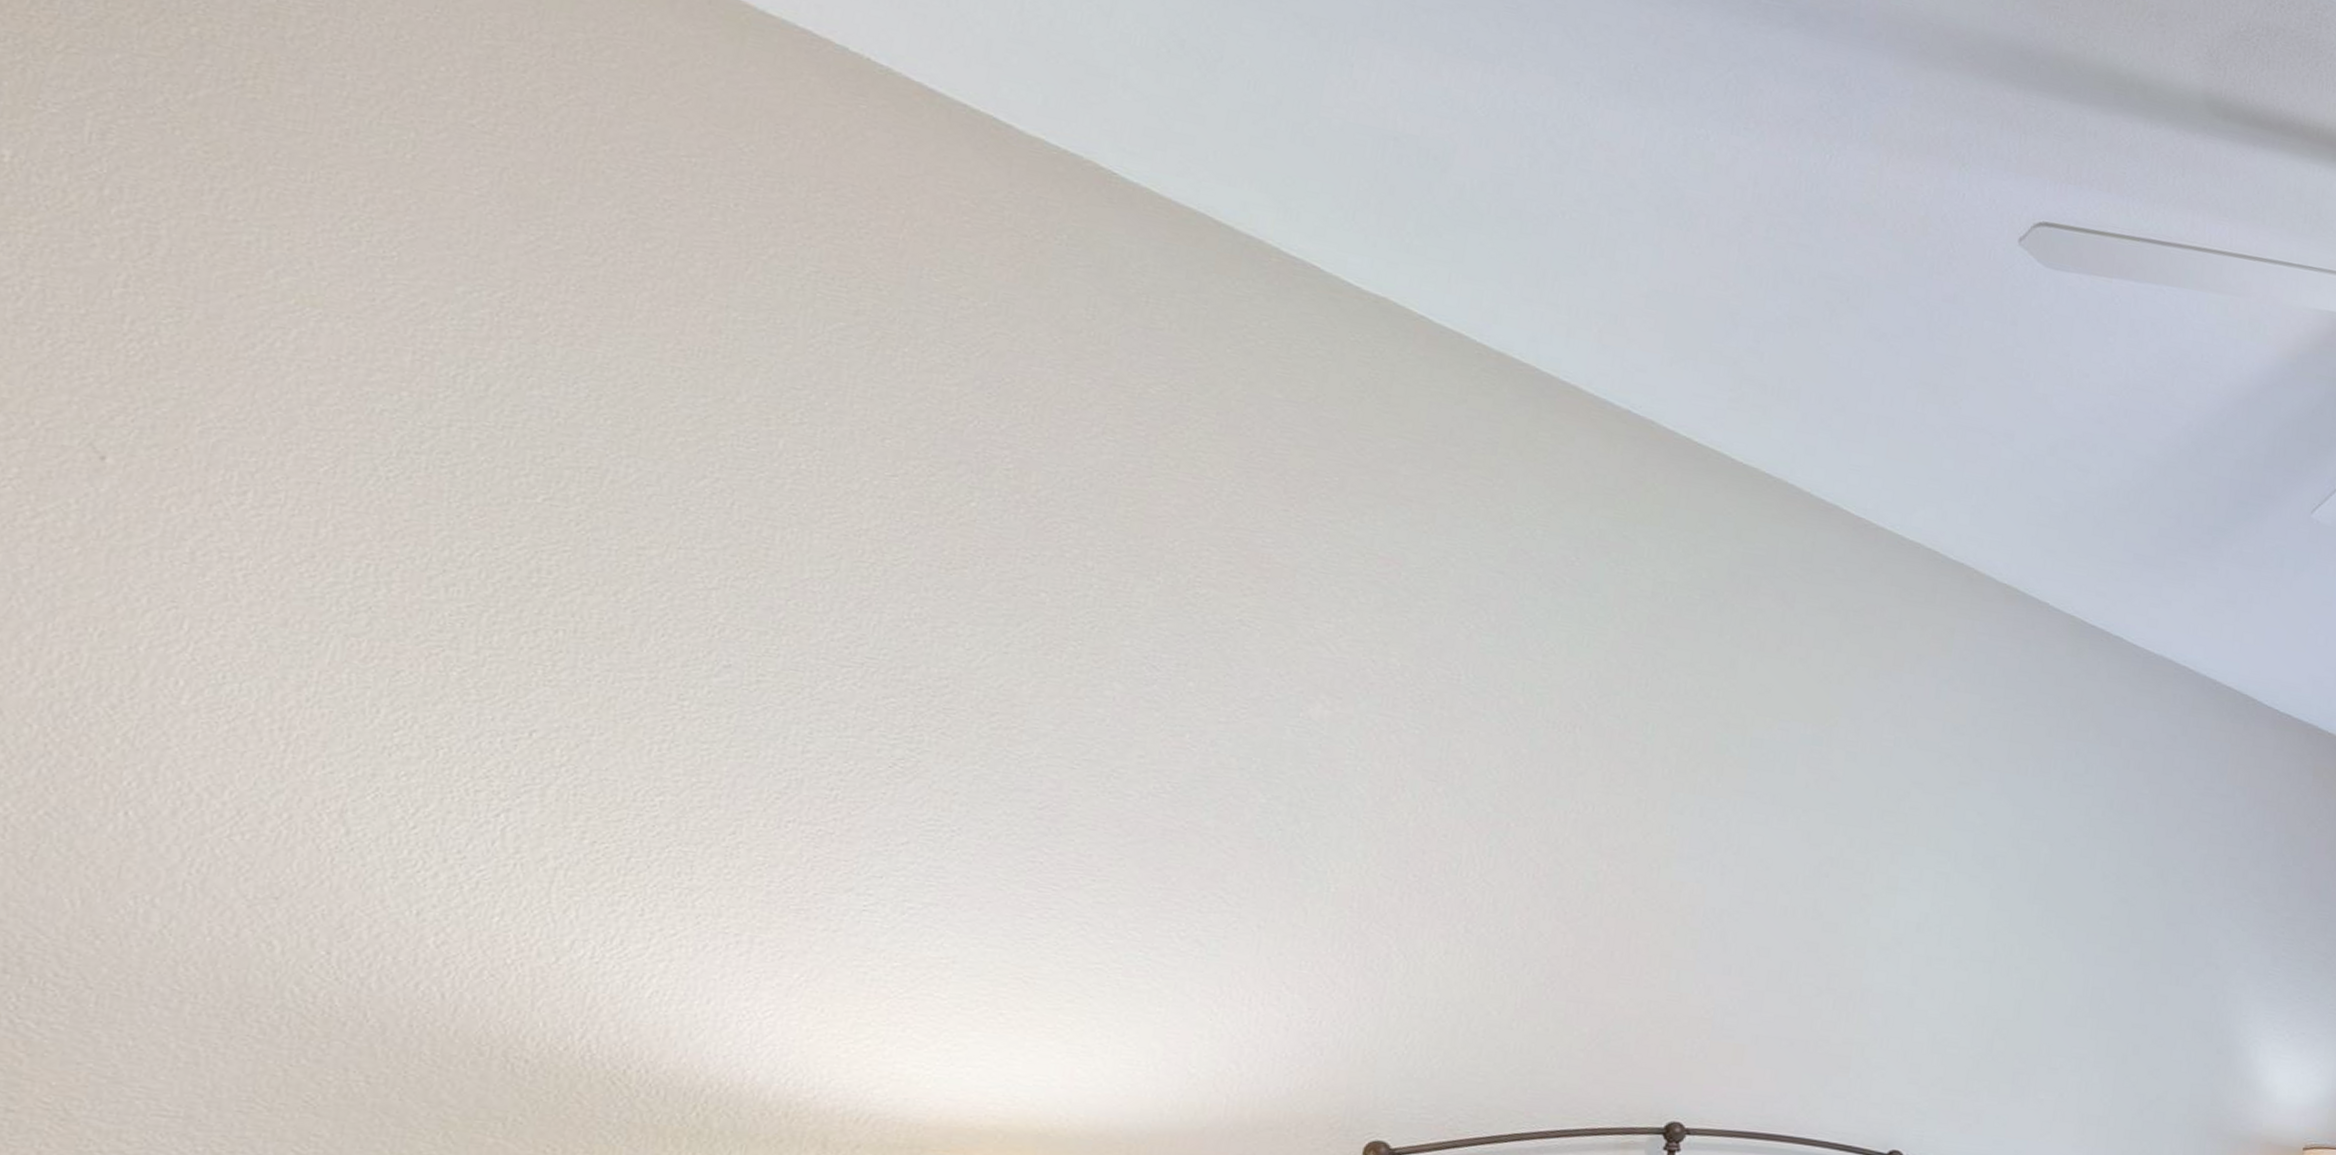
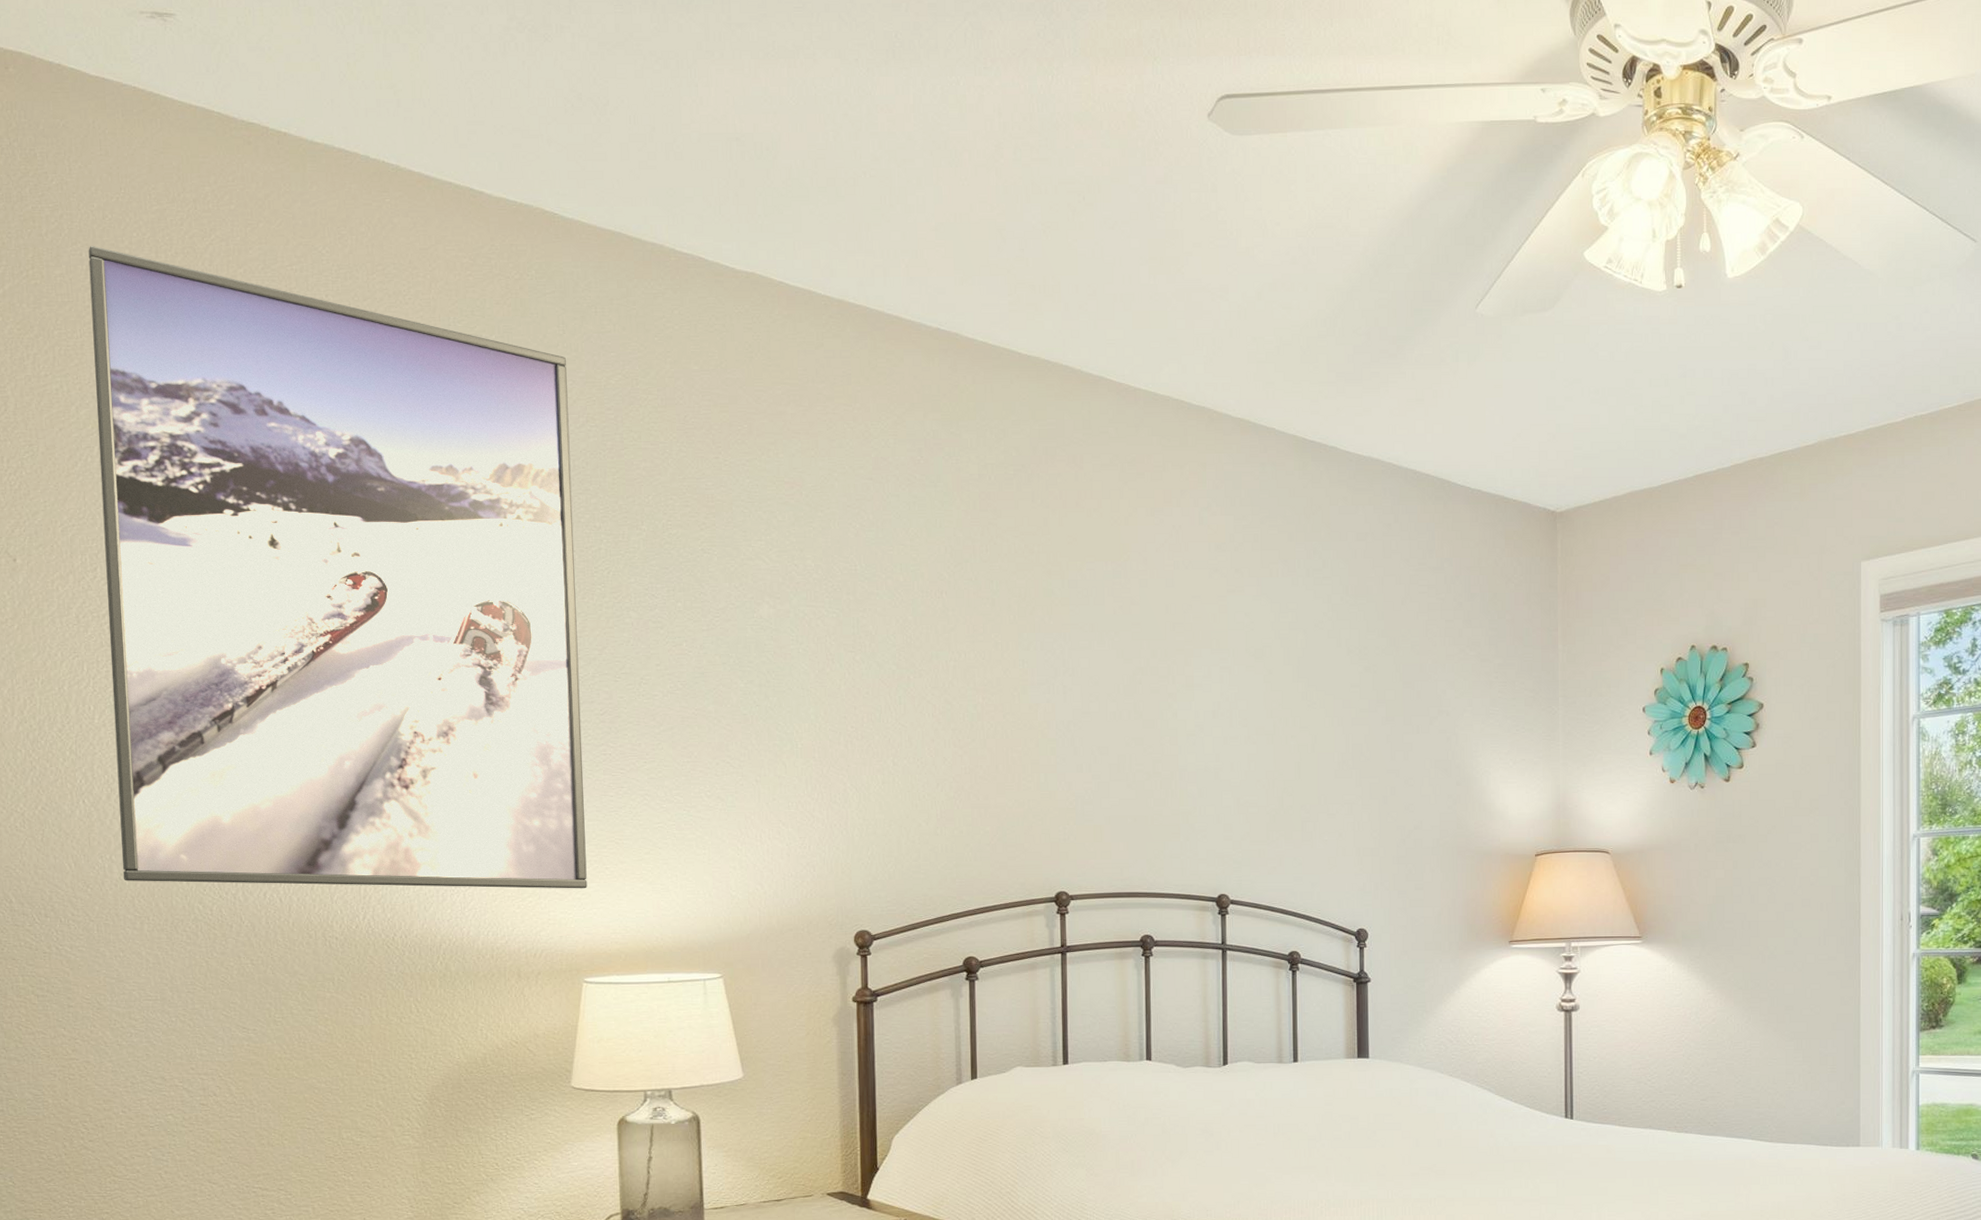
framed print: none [166,69,1089,1038] -> present [88,246,587,889]

